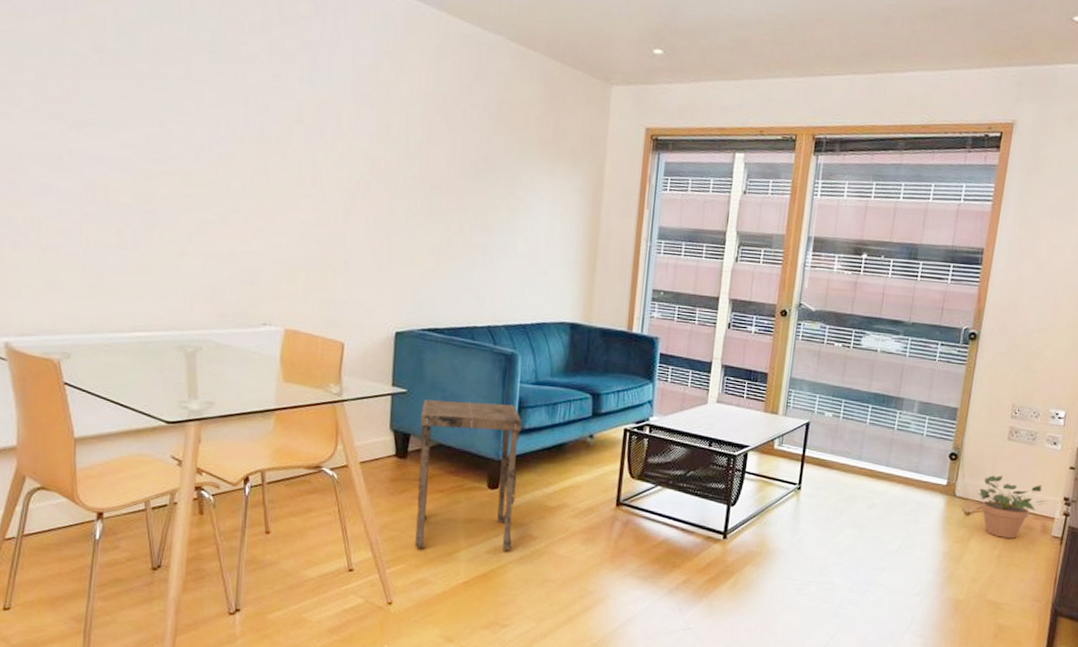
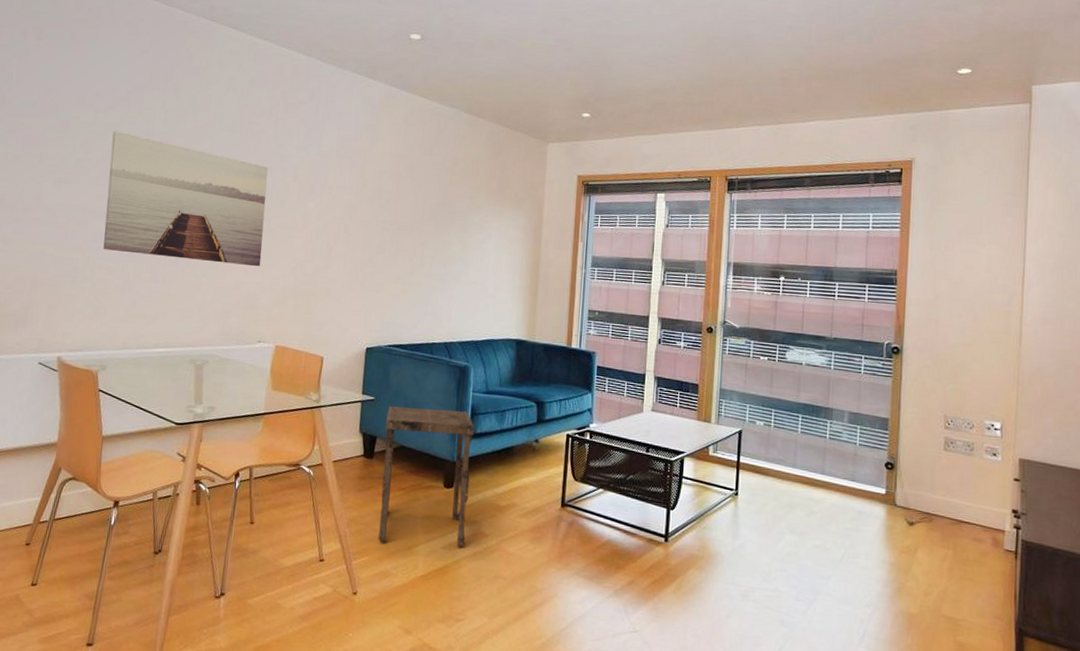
wall art: none [48,44,263,233] -> present [103,131,268,267]
potted plant: present [978,475,1047,539] -> none [919,485,995,551]

